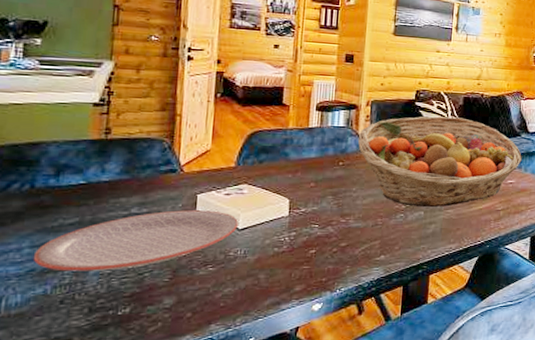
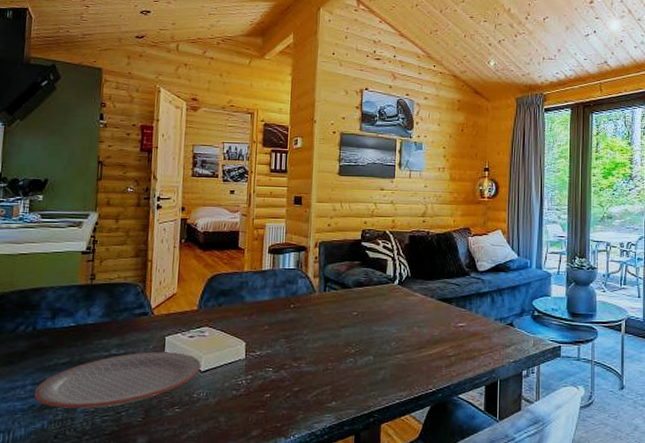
fruit basket: present [358,116,522,208] -> none [308,256,472,352]

